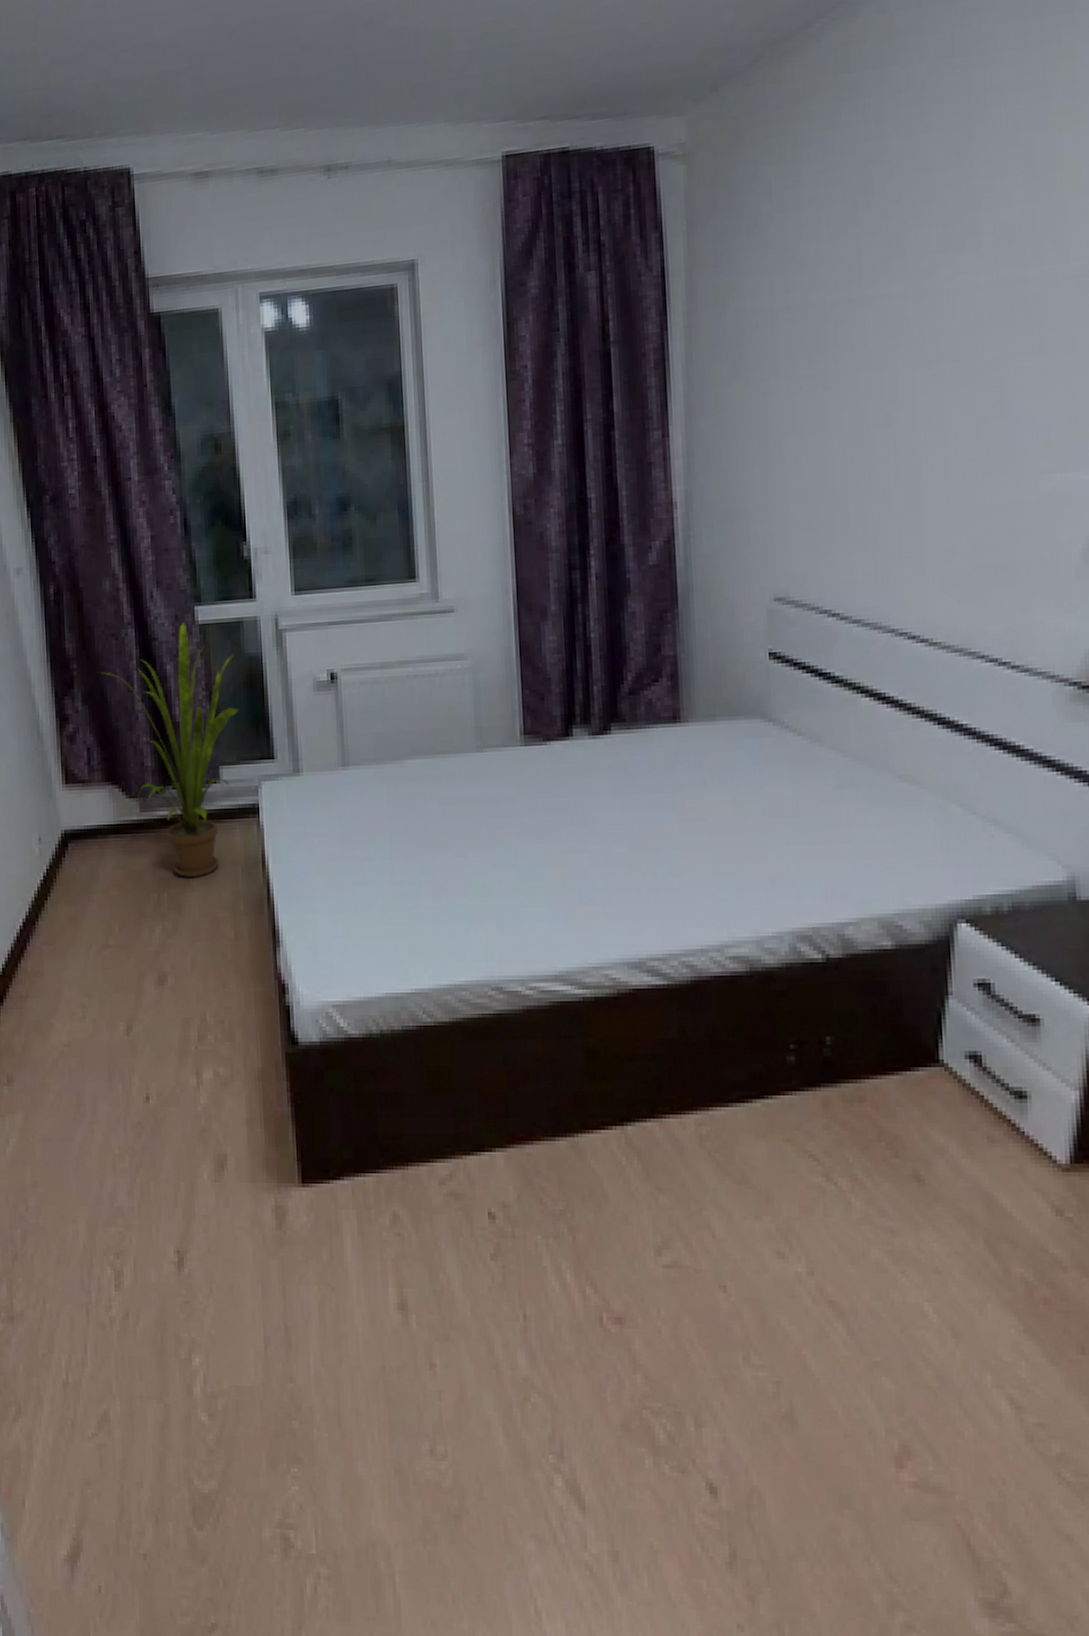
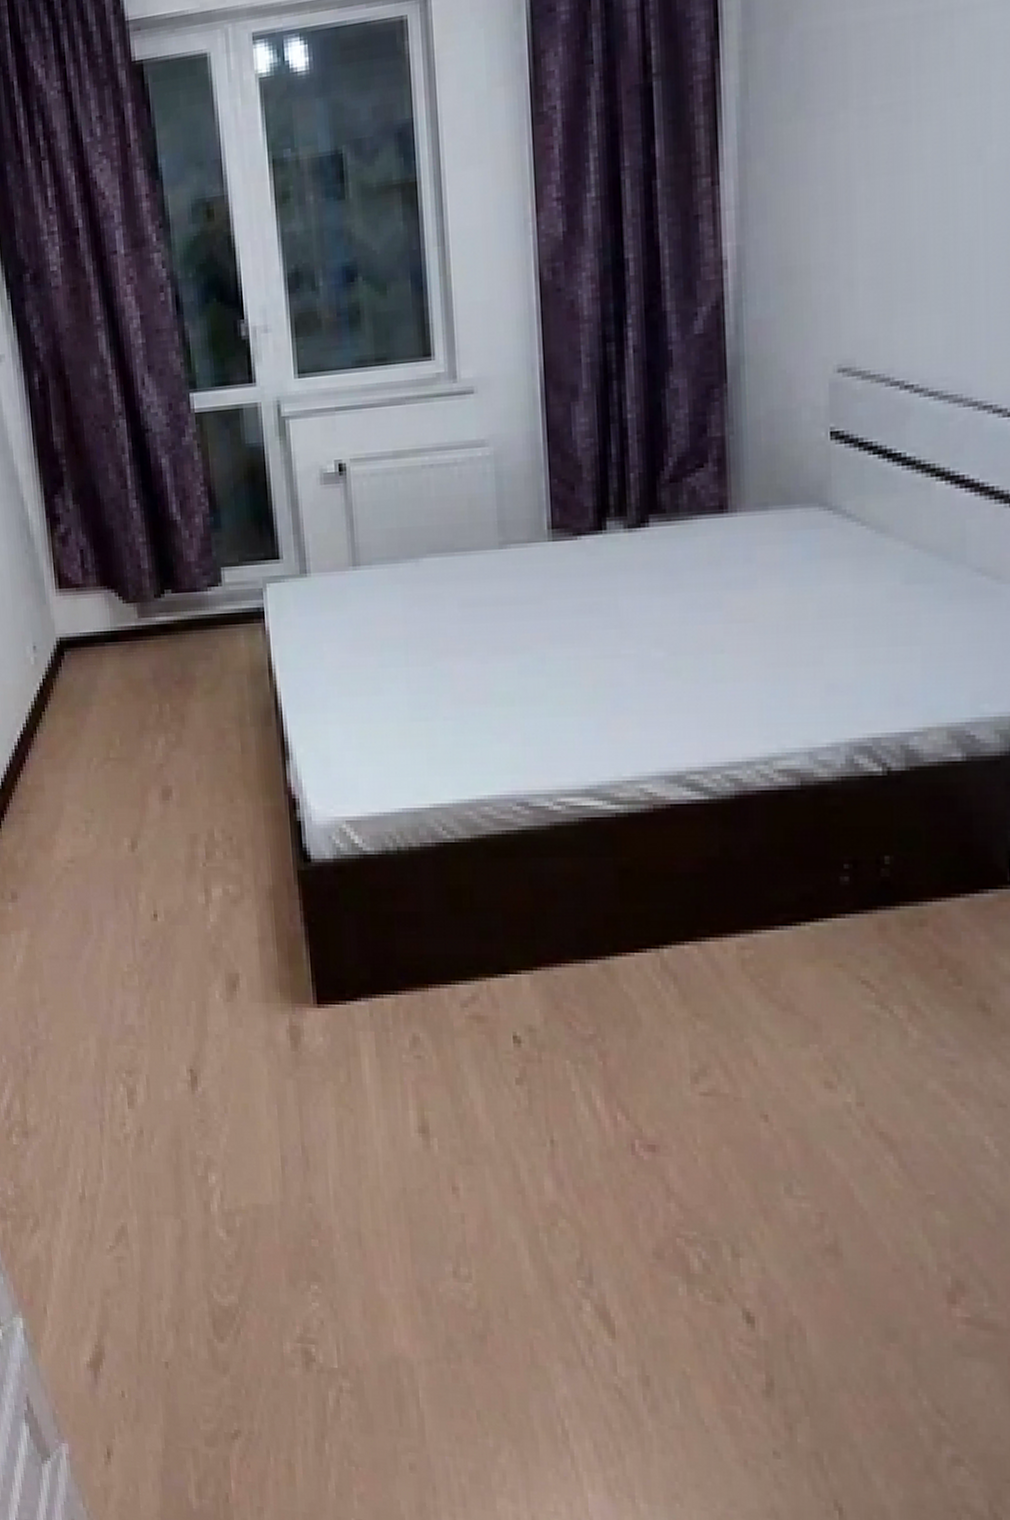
house plant: present [100,621,239,877] -> none [91,410,240,687]

